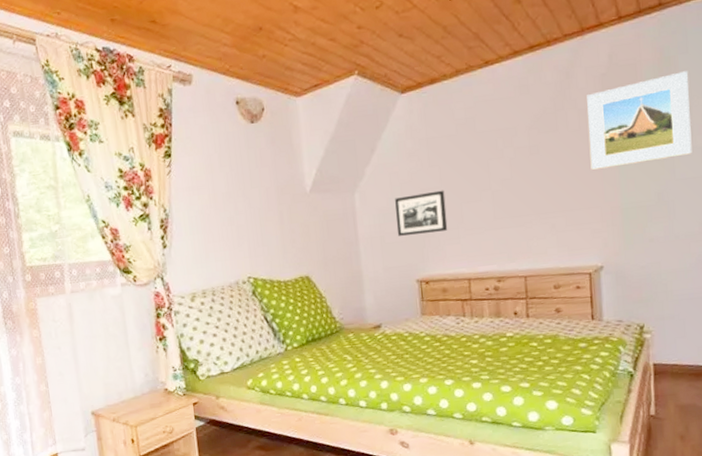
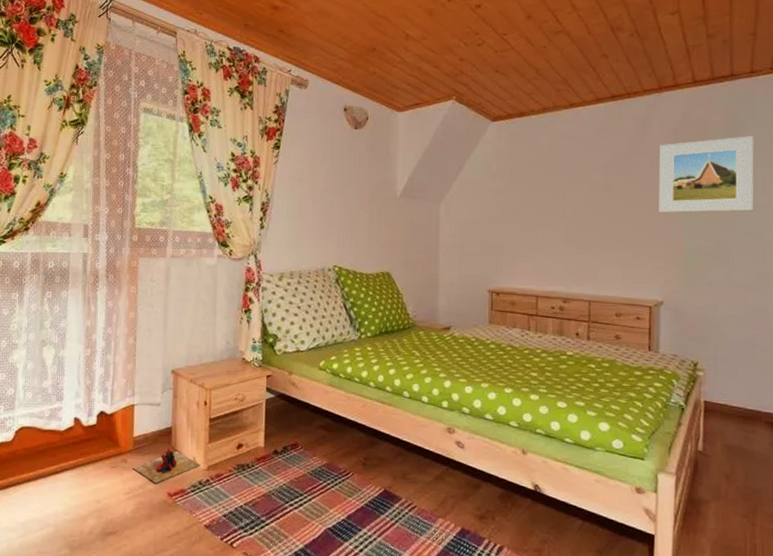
picture frame: present [395,190,448,236] -> none [475,211,522,249]

